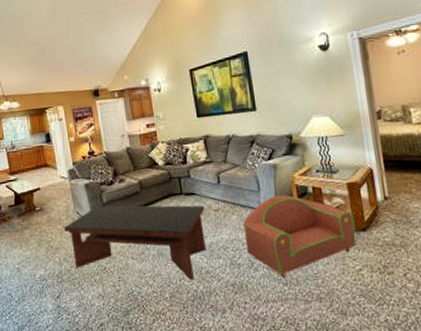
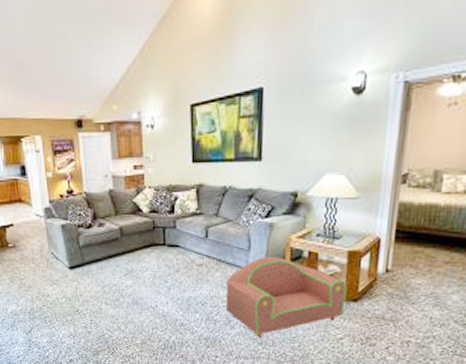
coffee table: present [64,205,206,280] -> none [37,248,187,330]

